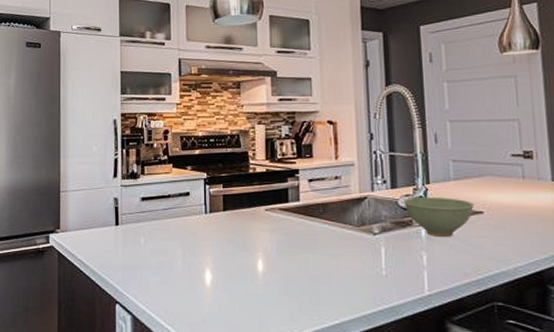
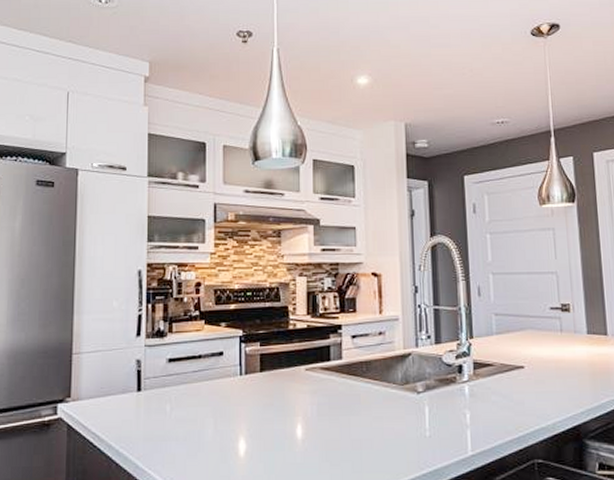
bowl: present [403,197,474,238] -> none [447,352,515,394]

